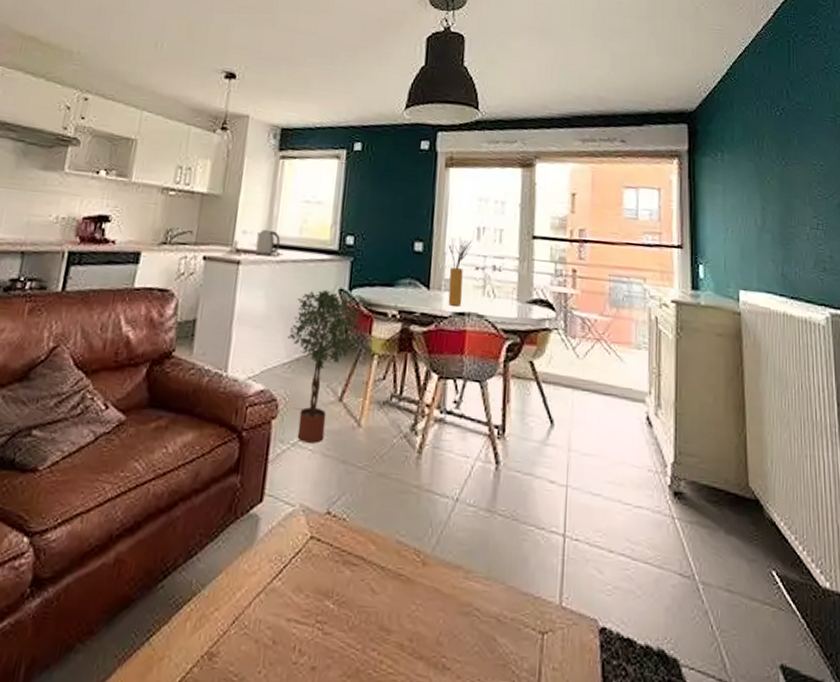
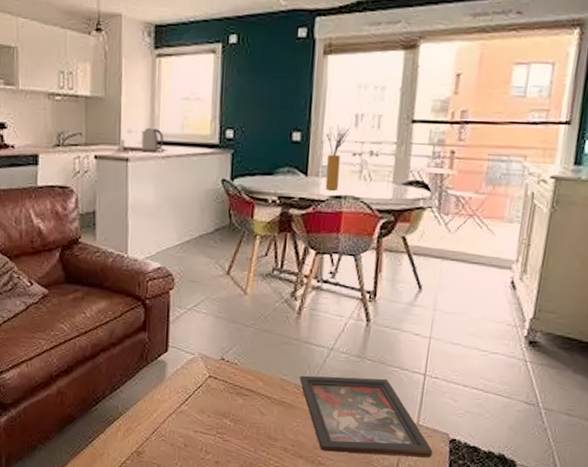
potted tree: present [288,289,362,444] -> none [178,180,244,308]
decorative tray: none [420,536,581,657] -> present [299,375,433,458]

